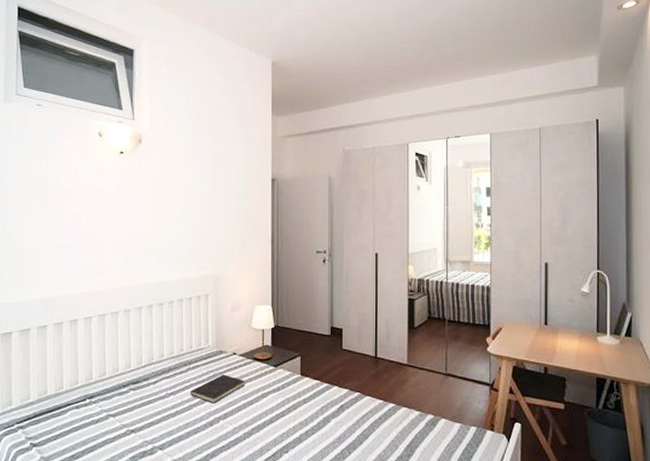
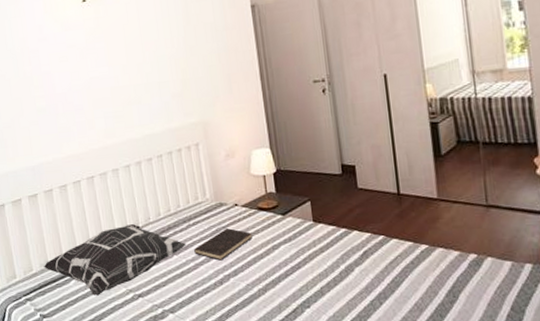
decorative pillow: none [41,363,184,428] -> present [43,224,186,296]

